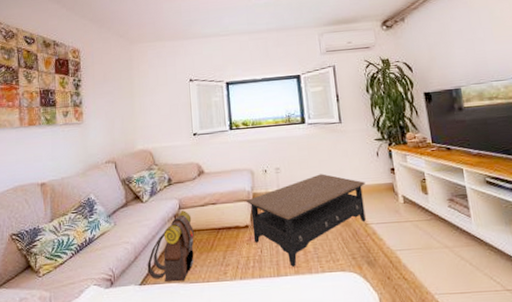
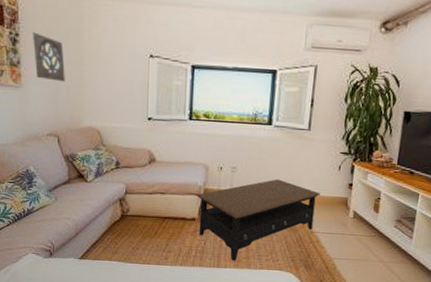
wall ornament: none [92,76,120,114] -> present [33,32,65,82]
backpack: present [147,210,194,283] -> none [88,195,139,261]

